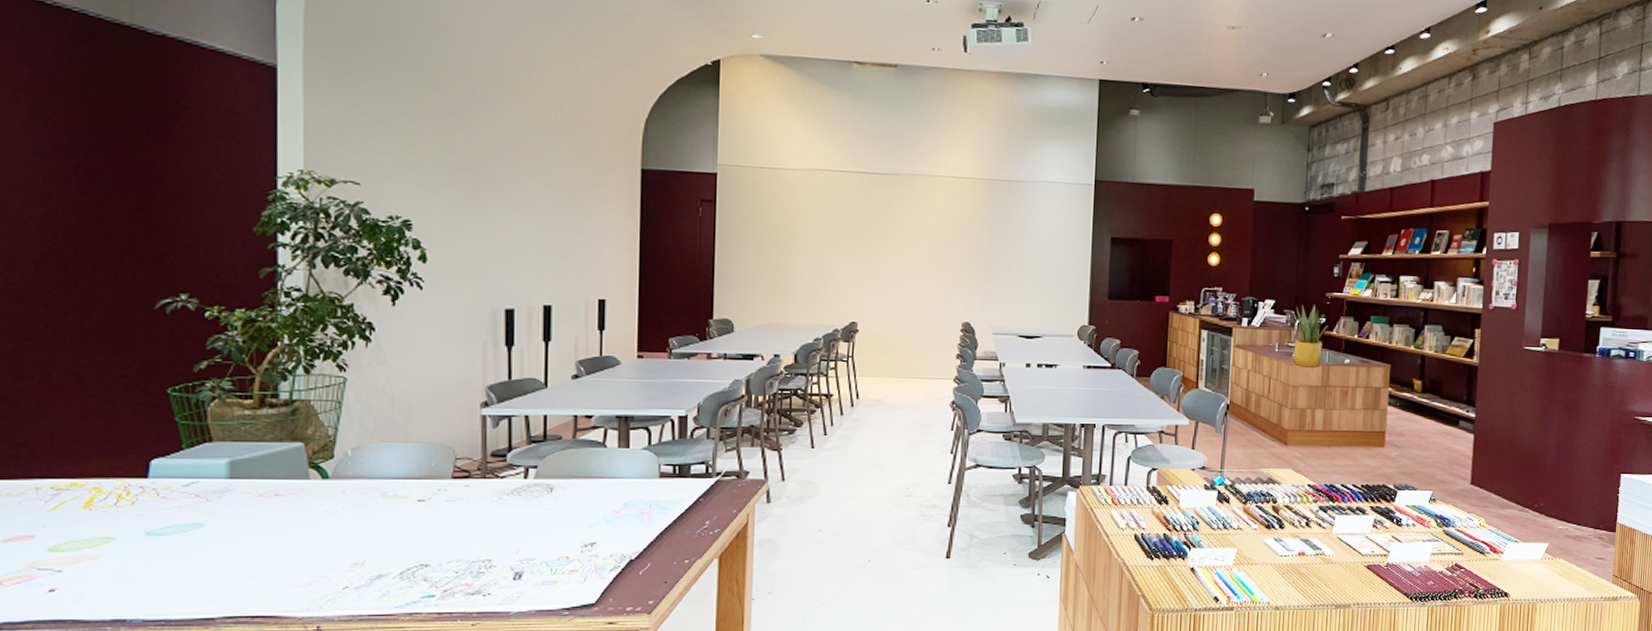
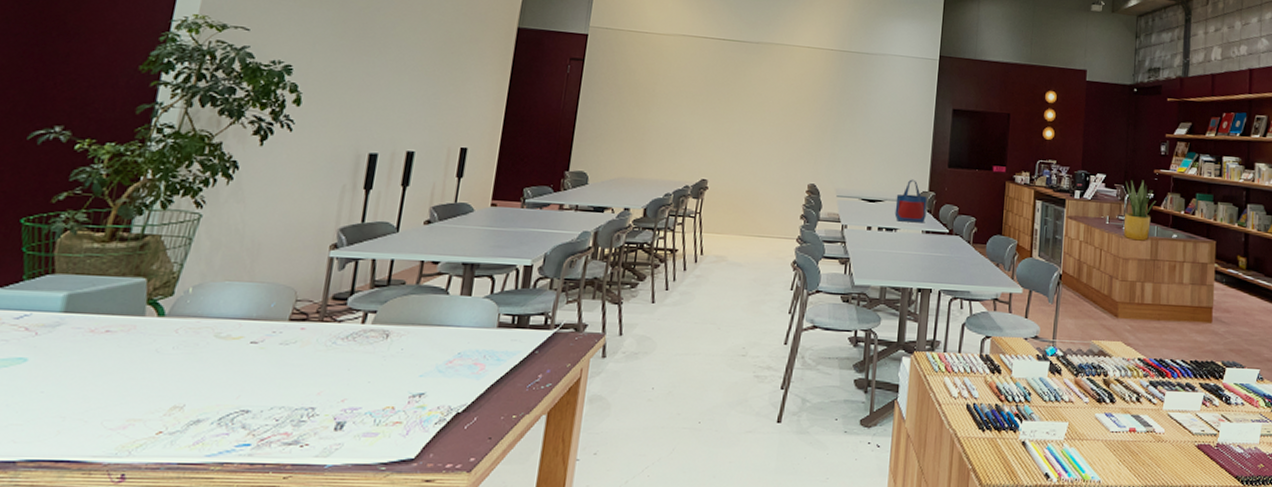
tote bag: none [1054,313,1087,358] -> present [894,179,927,223]

